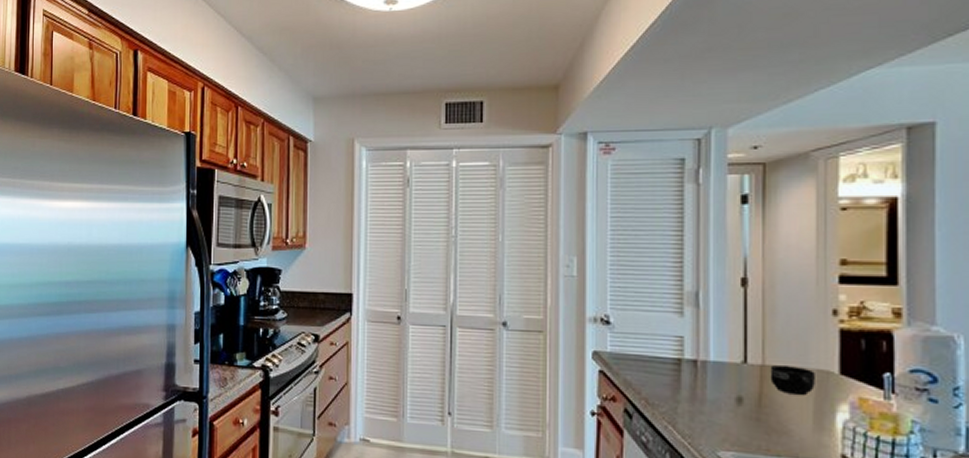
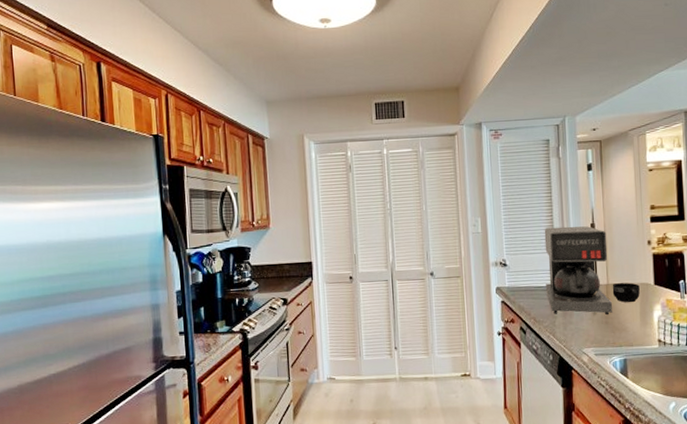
coffee maker: none [666,278,768,409] -> present [544,226,612,316]

